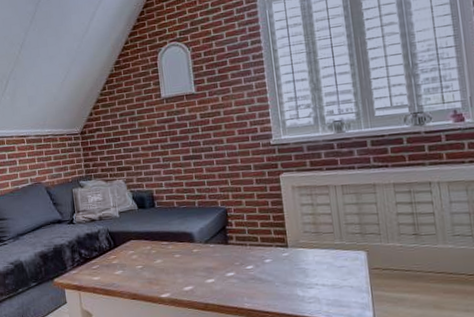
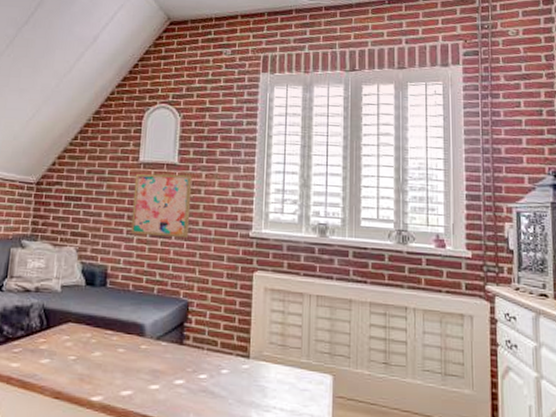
wall art: none [160,100,217,160] -> present [130,173,193,239]

